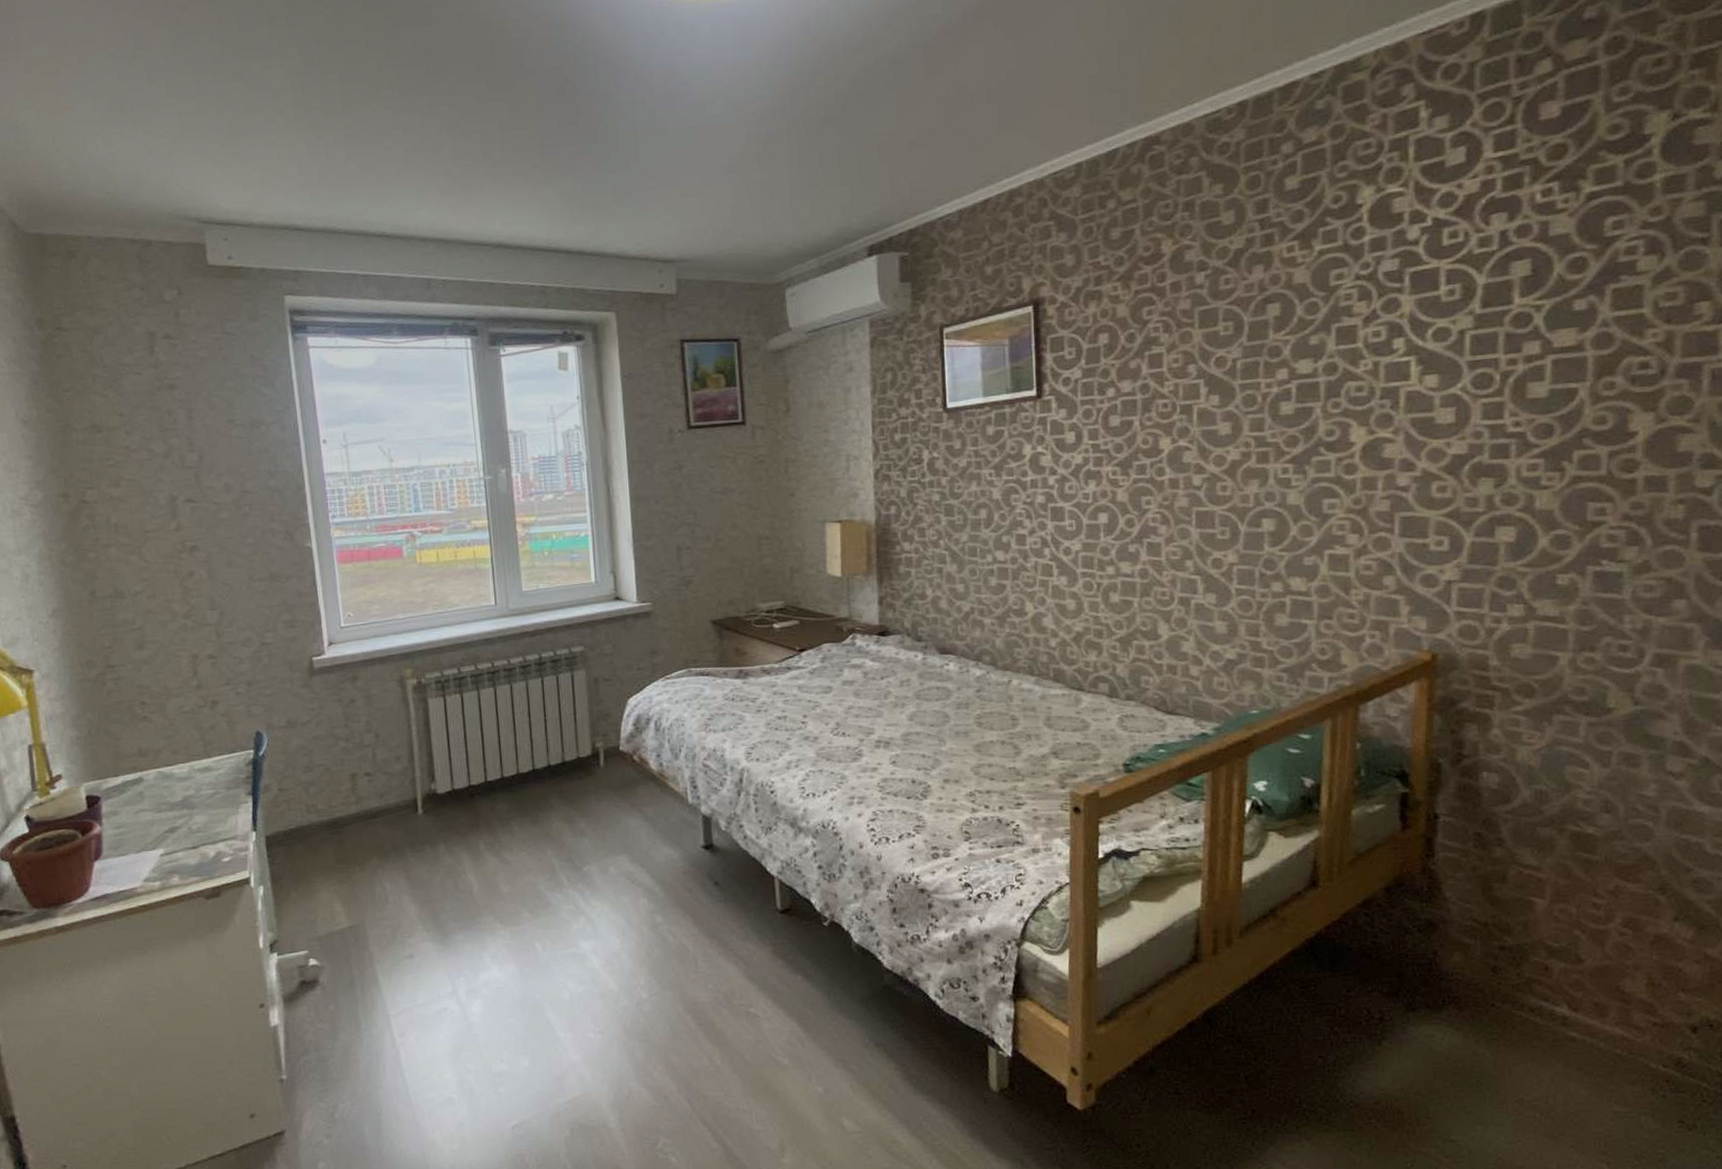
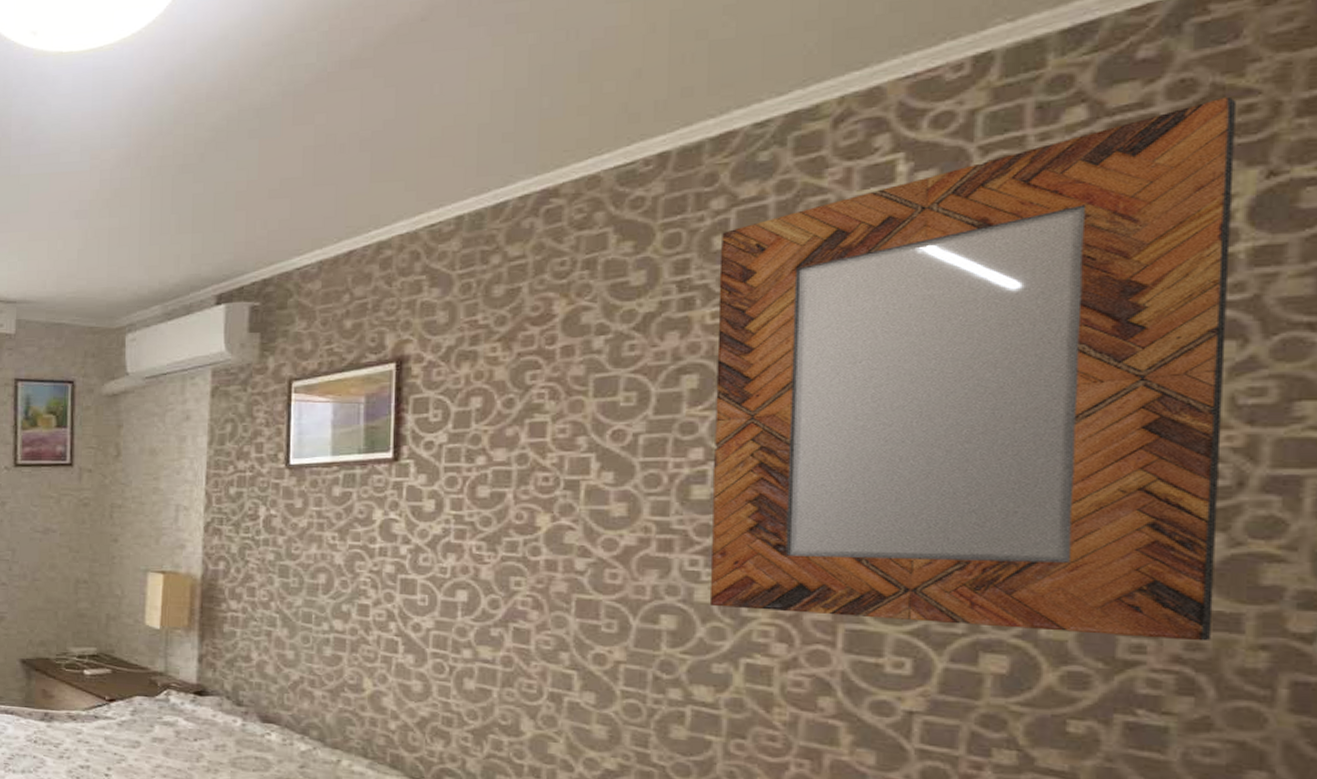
home mirror: none [1291,51,1651,508] -> present [709,96,1235,641]

